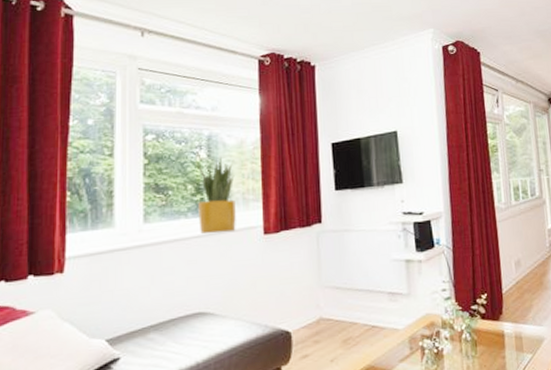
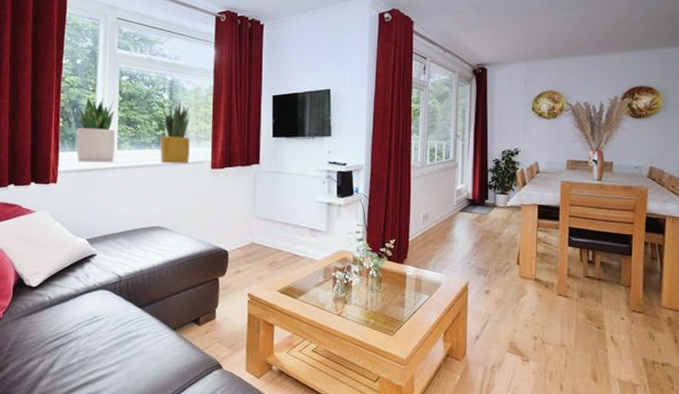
planter: none [88,162,140,244] -> present [76,97,115,163]

